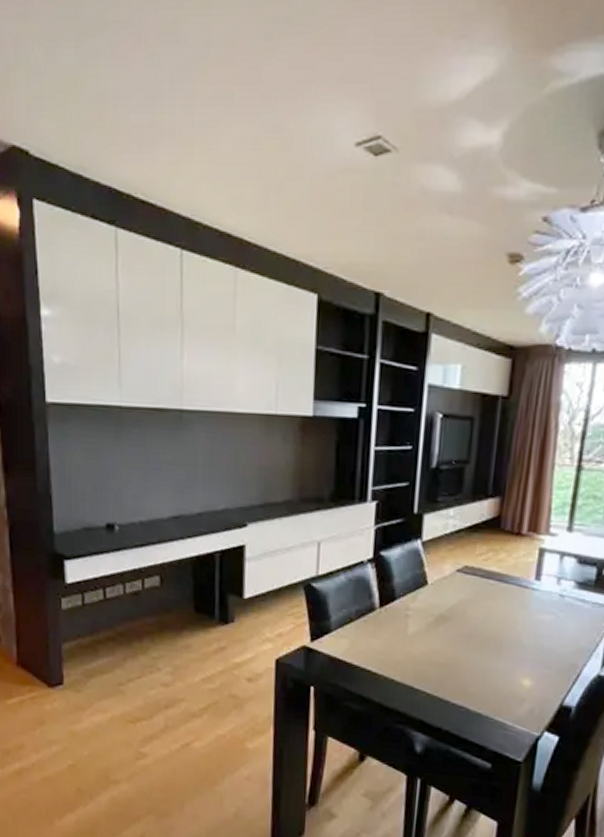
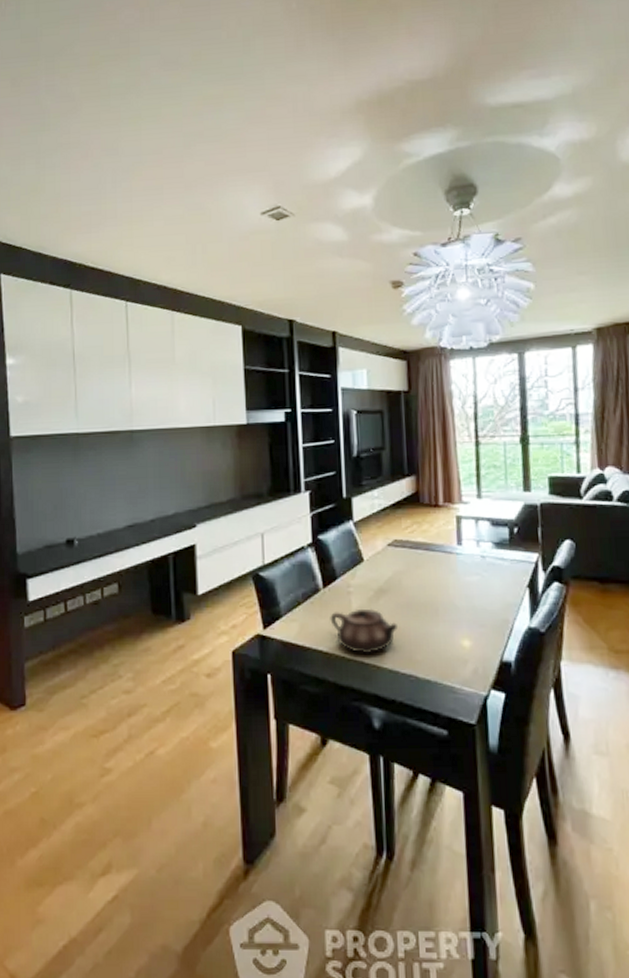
teapot: none [383,633,455,681] -> present [330,608,397,654]

